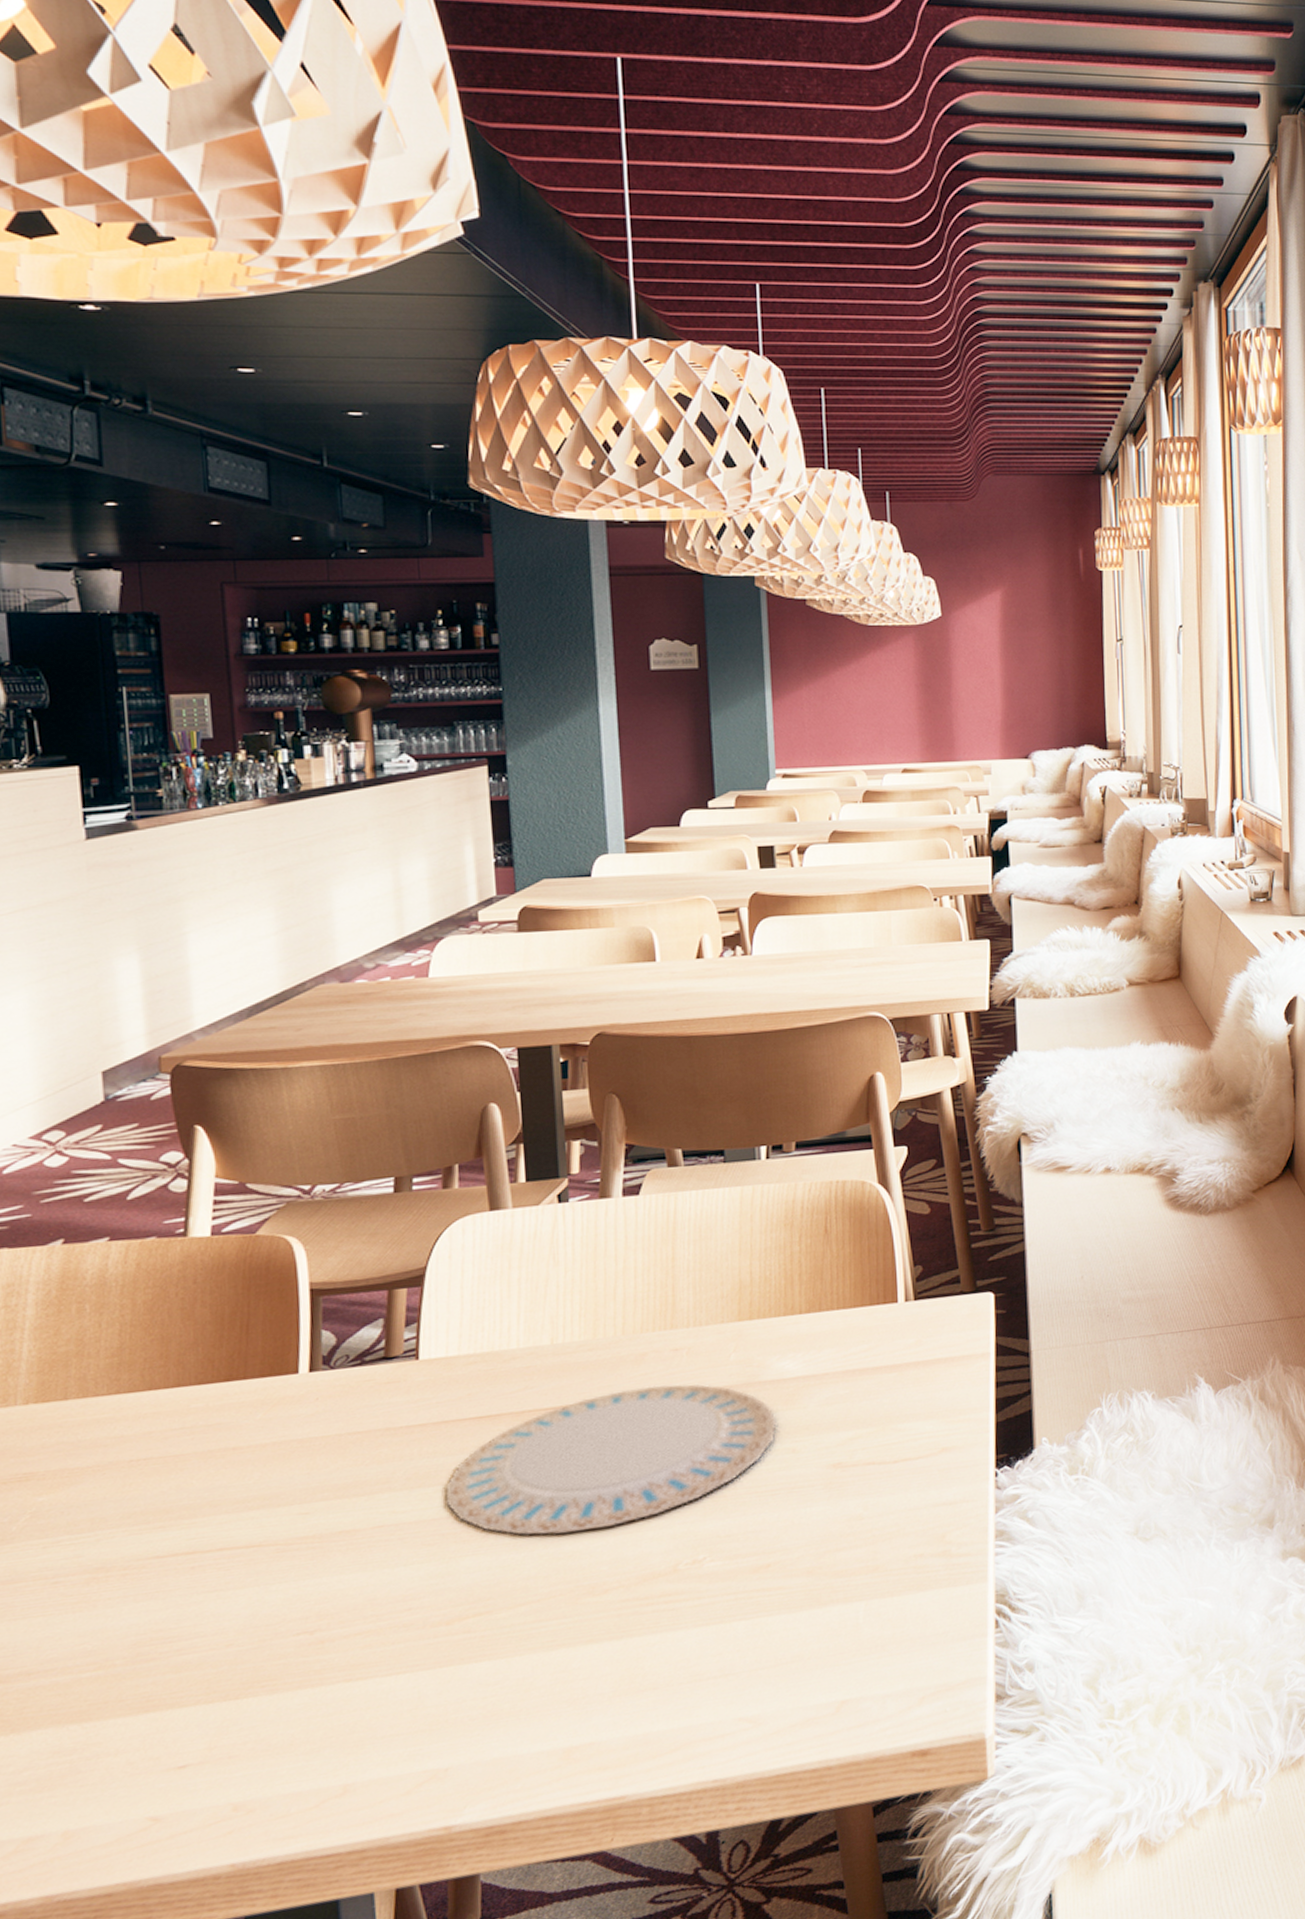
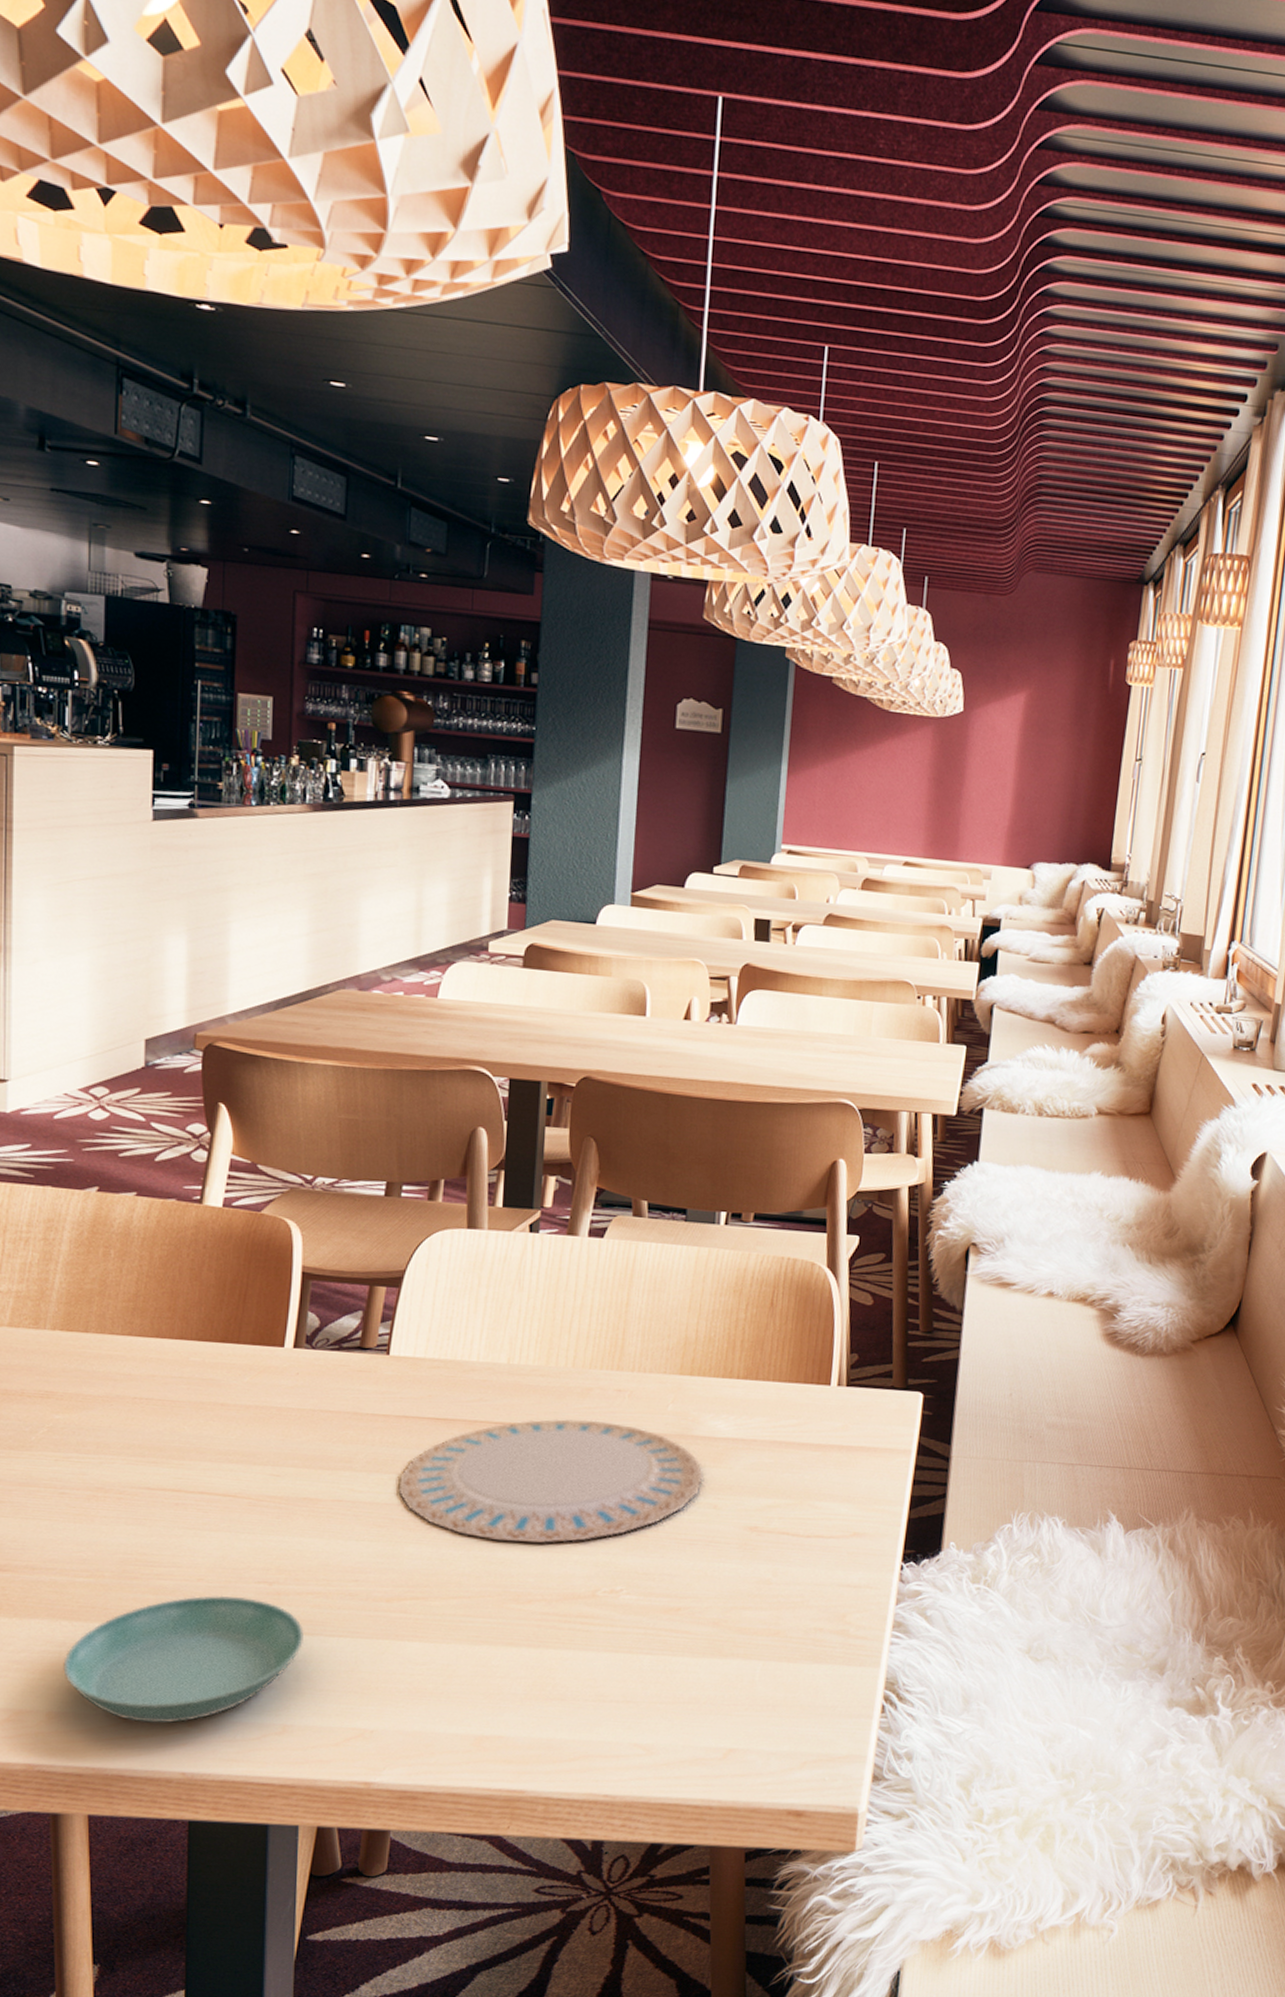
saucer: none [76,1653,357,1820] -> present [63,1595,304,1723]

